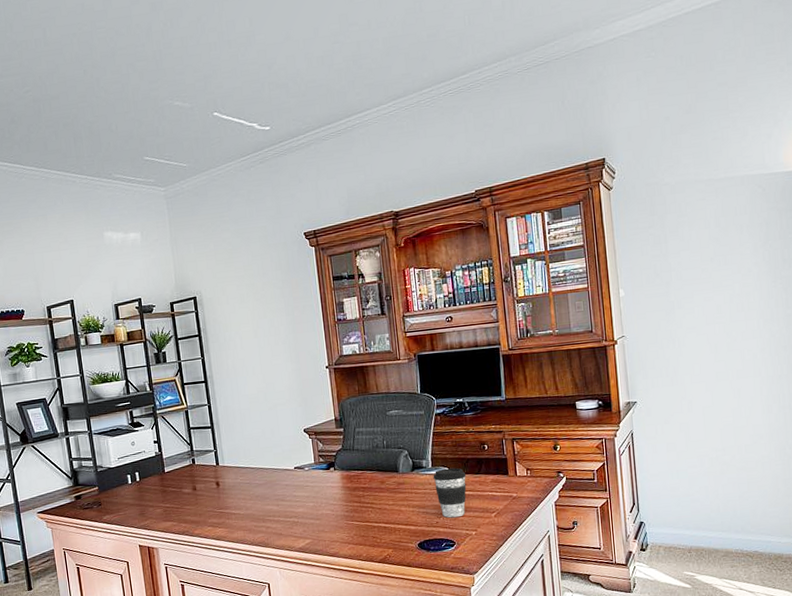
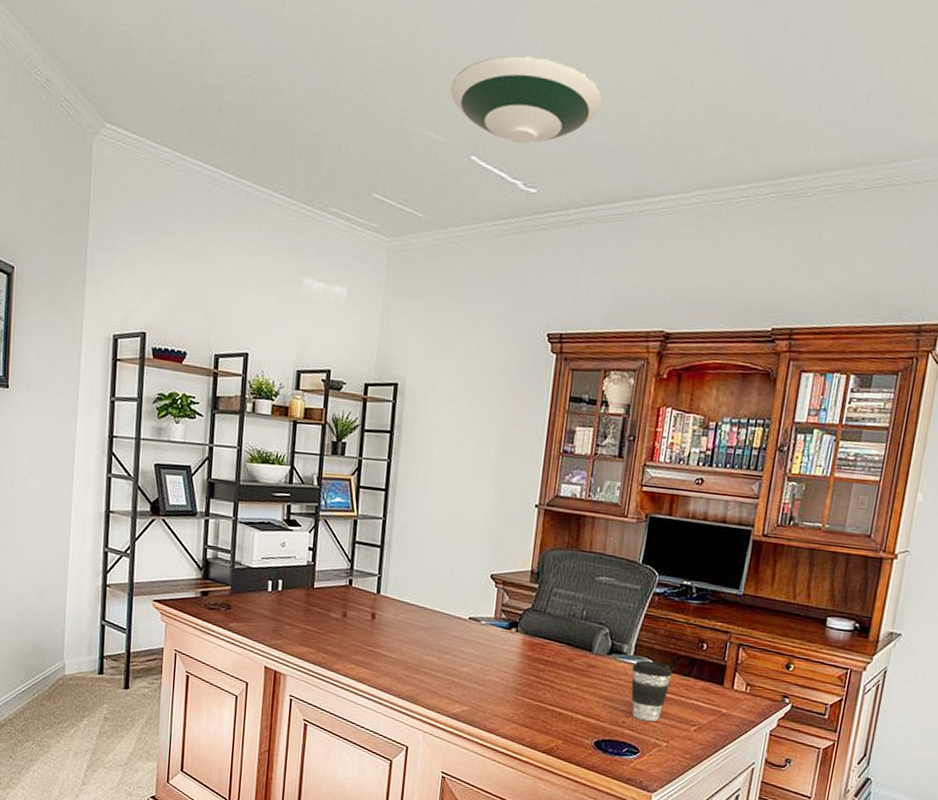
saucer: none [186,29,305,96] -> present [450,55,603,144]

